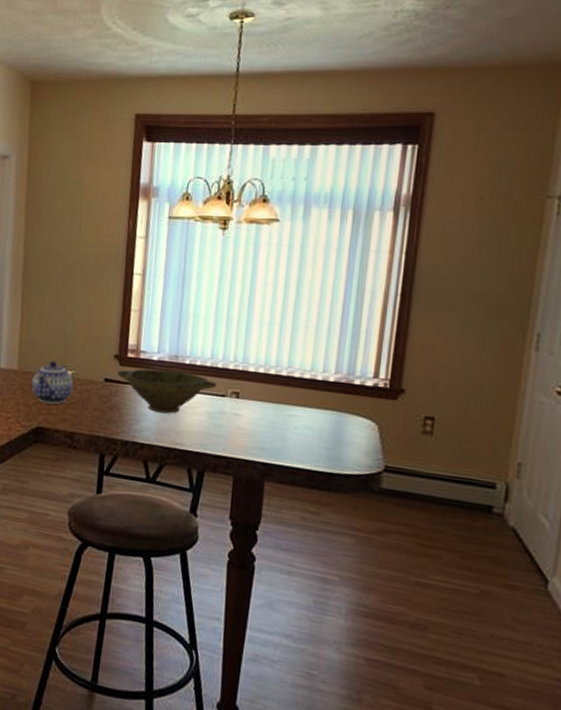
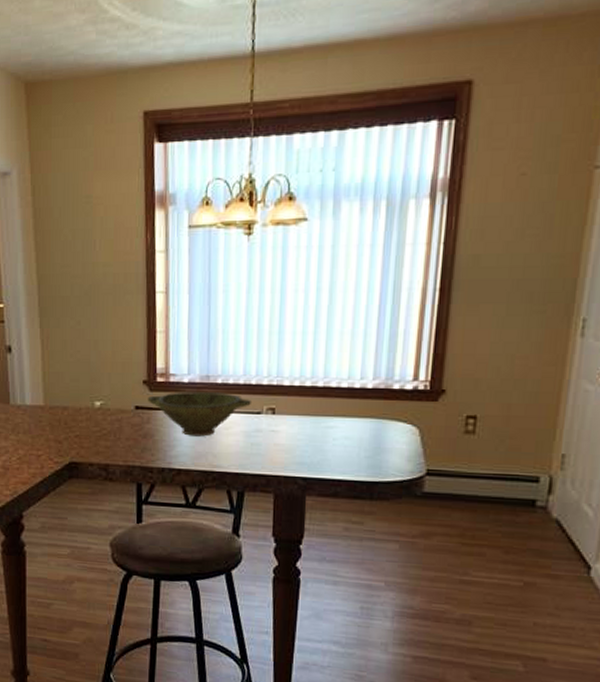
teapot: present [31,360,73,405] -> none [60,392,104,438]

